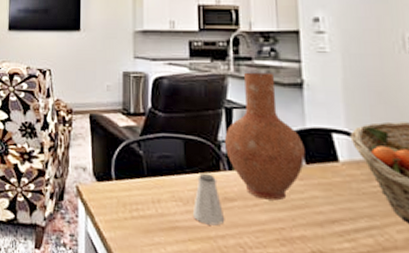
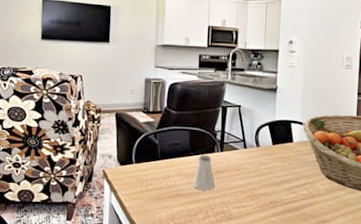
vase: present [225,72,306,201] -> none [220,80,273,171]

